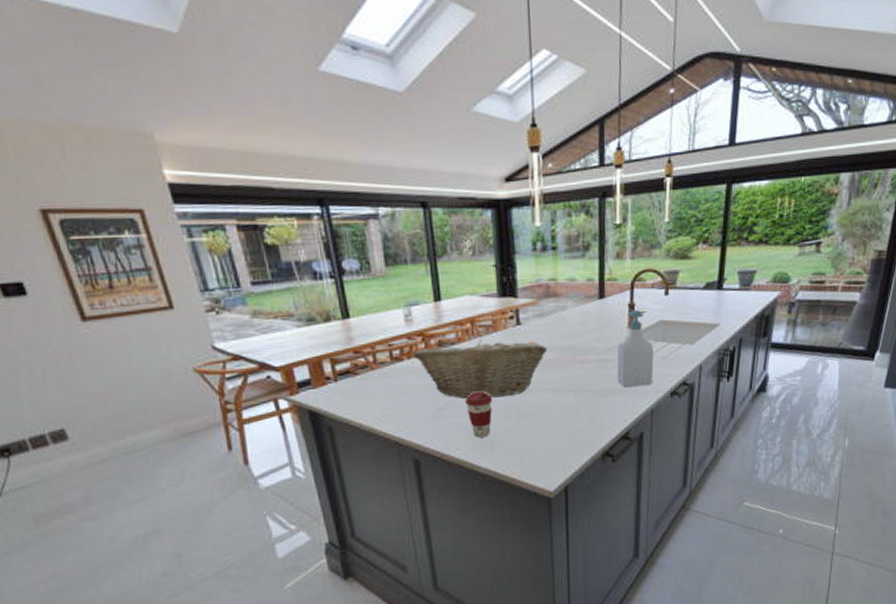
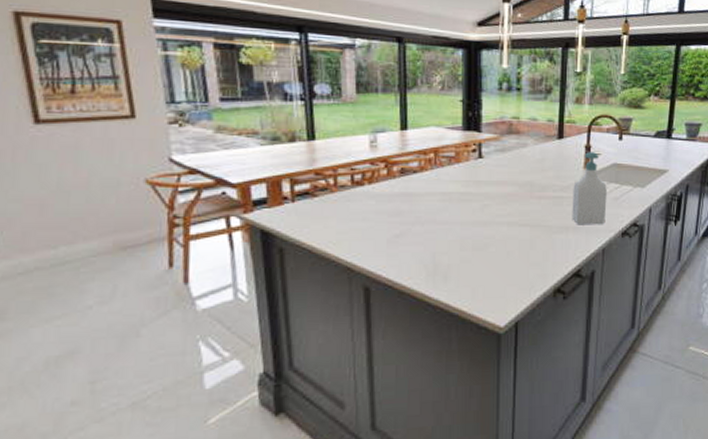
fruit basket: present [413,339,547,398] -> none [374,170,506,228]
coffee cup: present [465,391,493,438] -> none [422,220,450,267]

